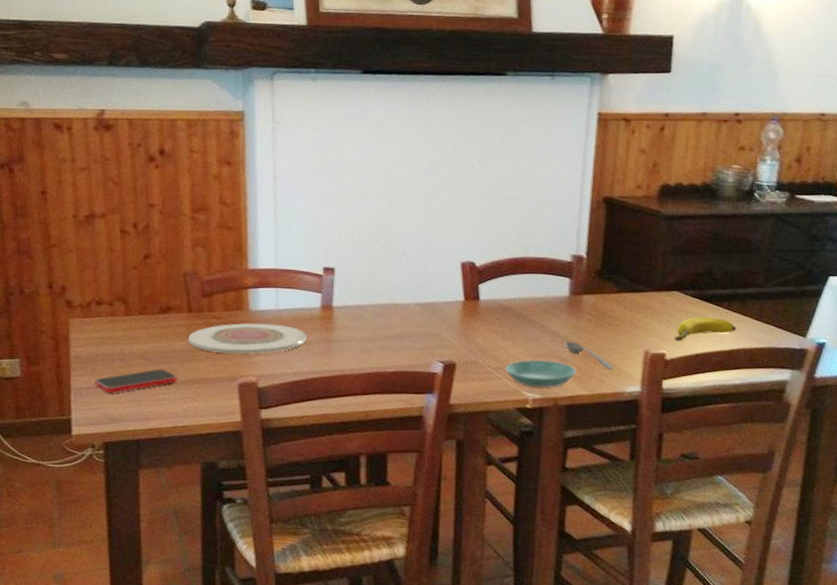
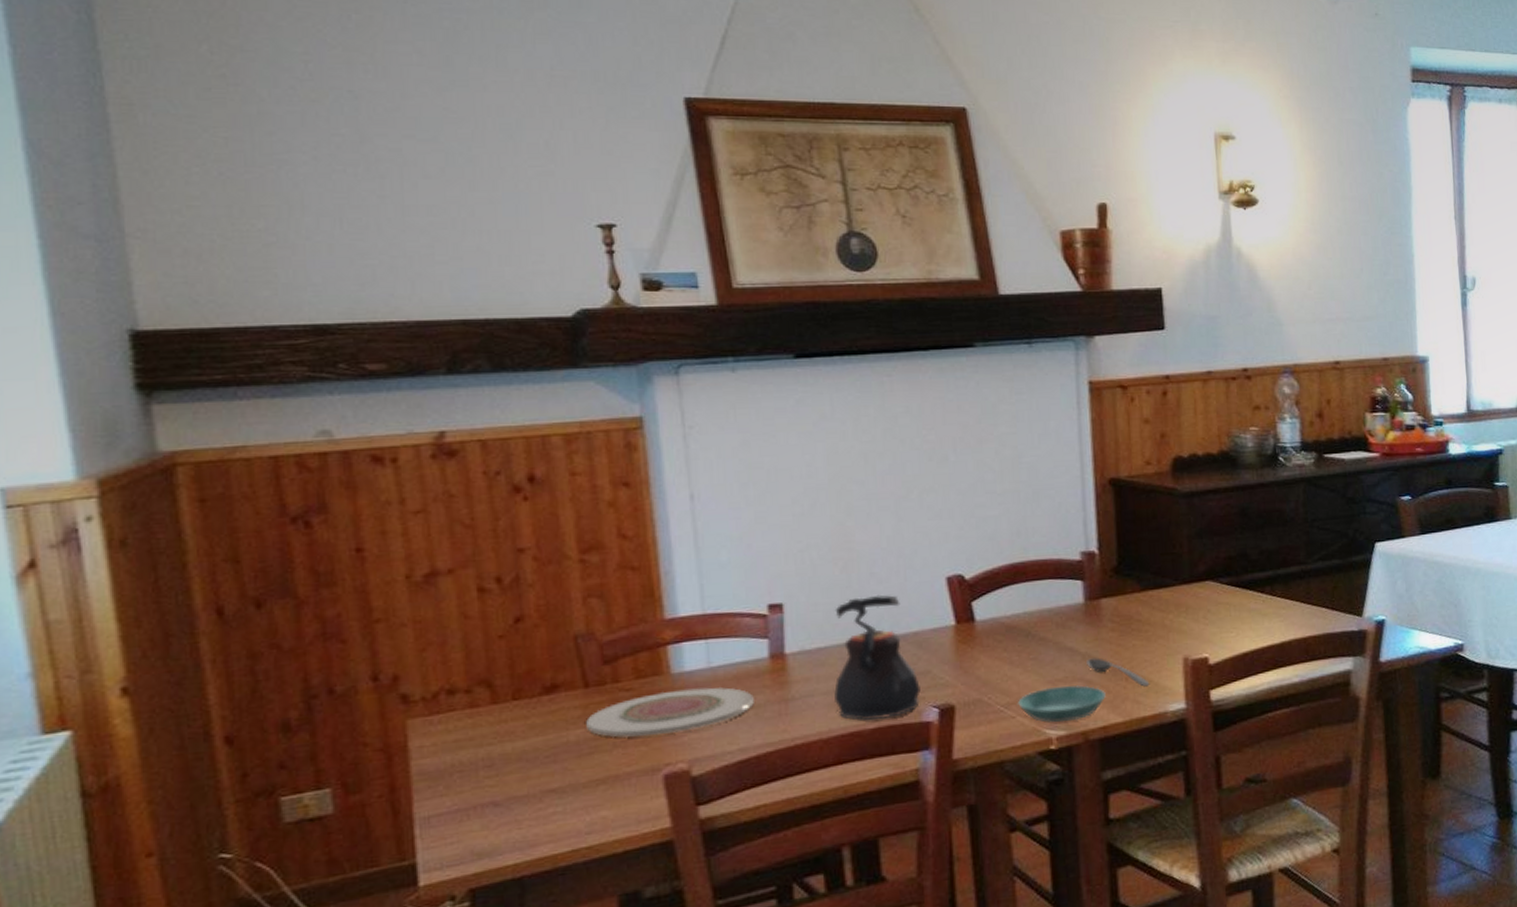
smartphone: present [95,369,178,393] -> none [450,771,575,817]
teapot: none [366,270,431,366] -> present [834,594,921,721]
banana: present [675,316,737,341] -> none [1216,606,1285,640]

